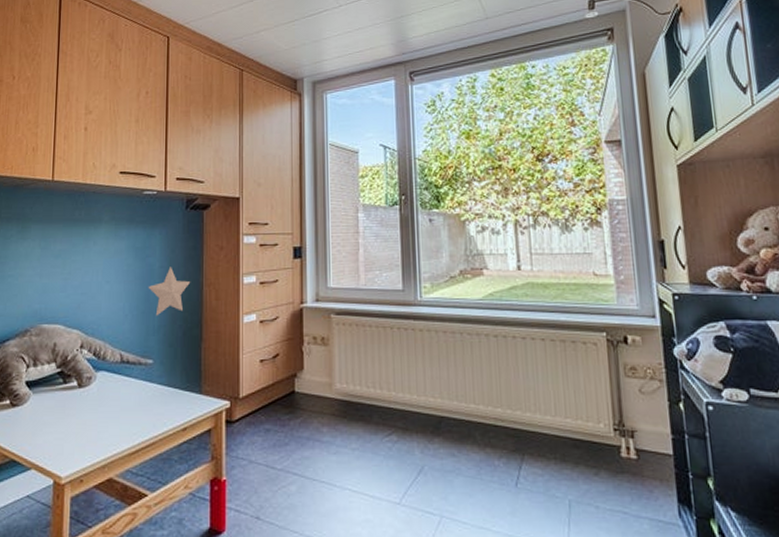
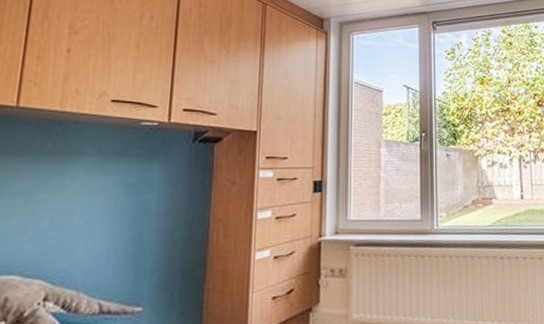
decorative star: present [148,267,191,316] -> none [140,203,195,258]

